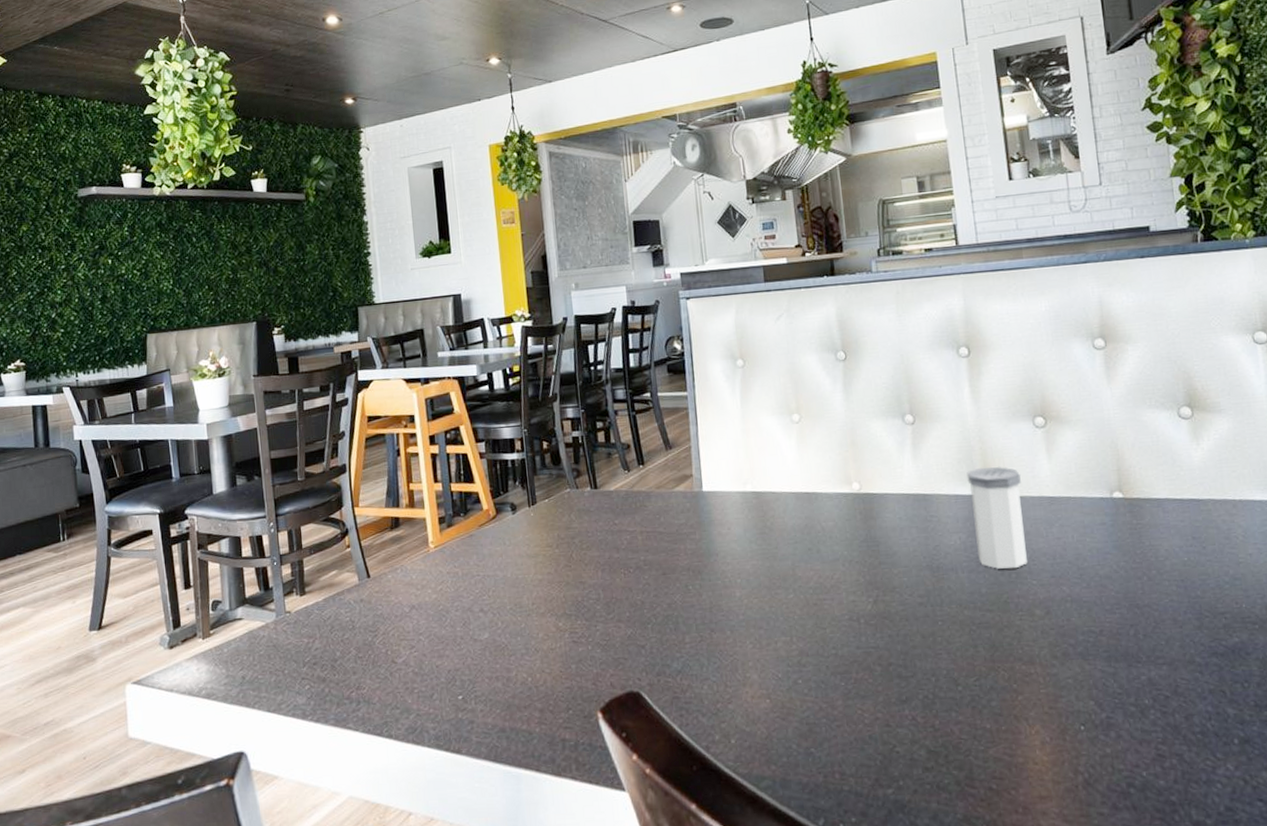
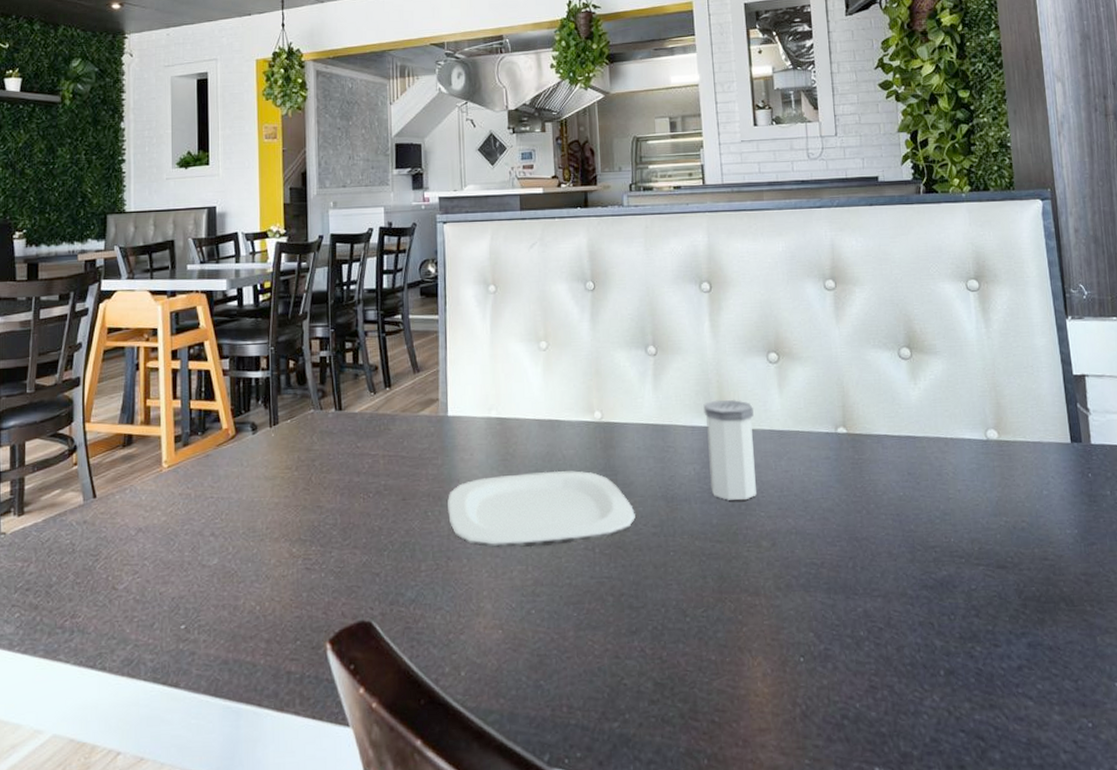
plate: none [707,542,900,620] -> present [448,470,635,548]

